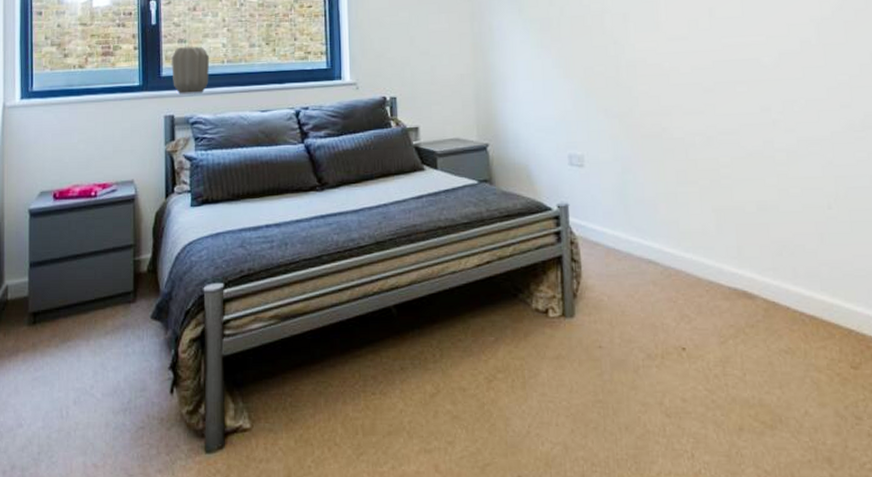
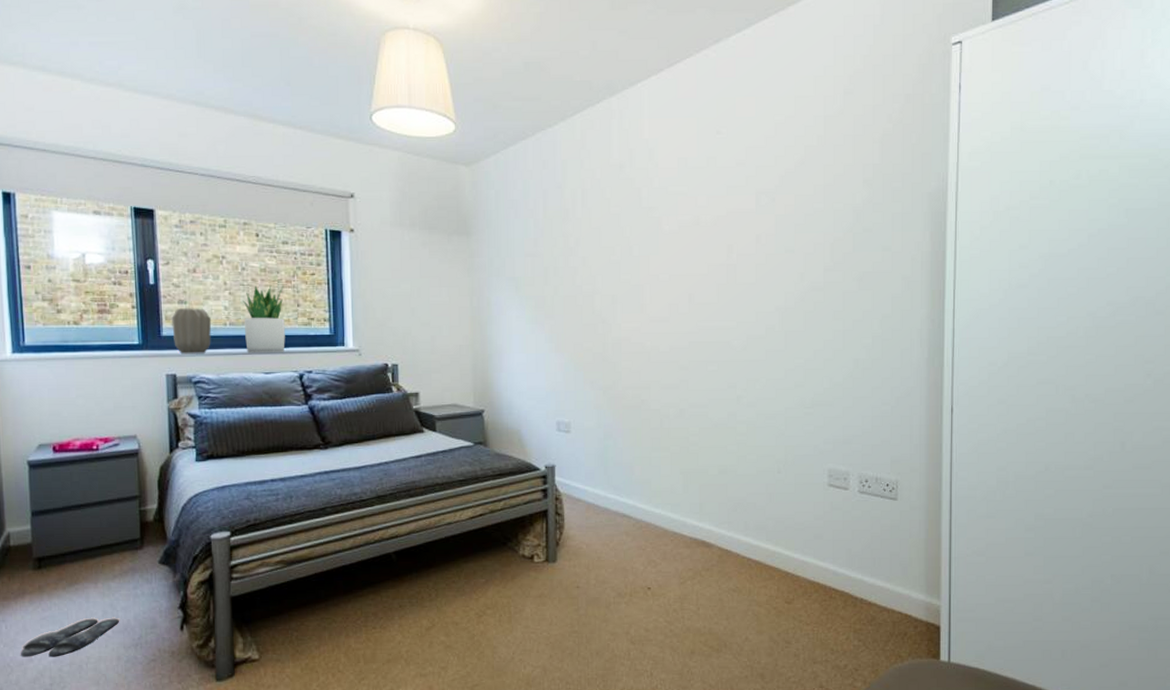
slippers: none [11,379,109,421] -> present [21,618,119,656]
planter: none [241,20,282,91] -> present [243,285,285,354]

